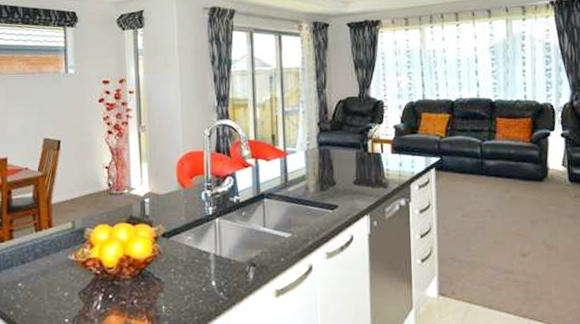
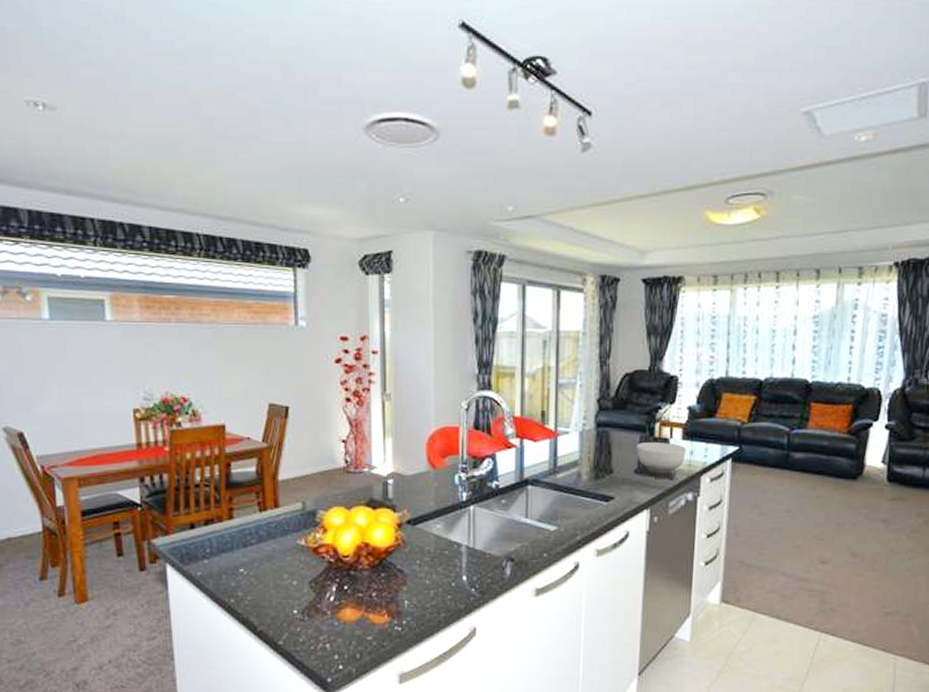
bowl: none [354,156,397,184] -> present [637,441,687,474]

